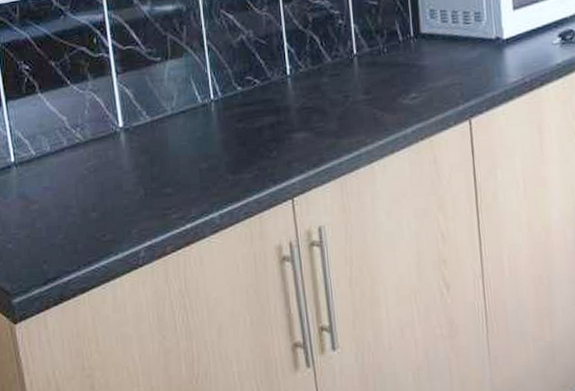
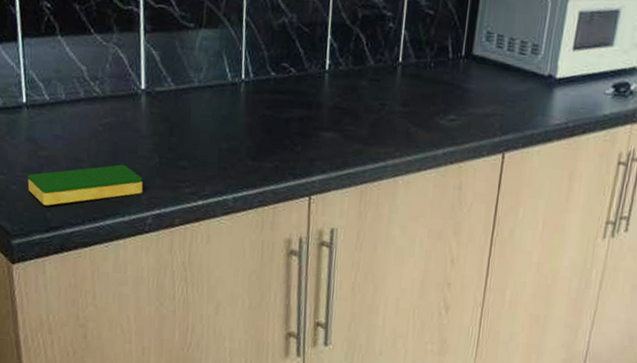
dish sponge: none [22,202,133,259] -> present [27,164,144,206]

